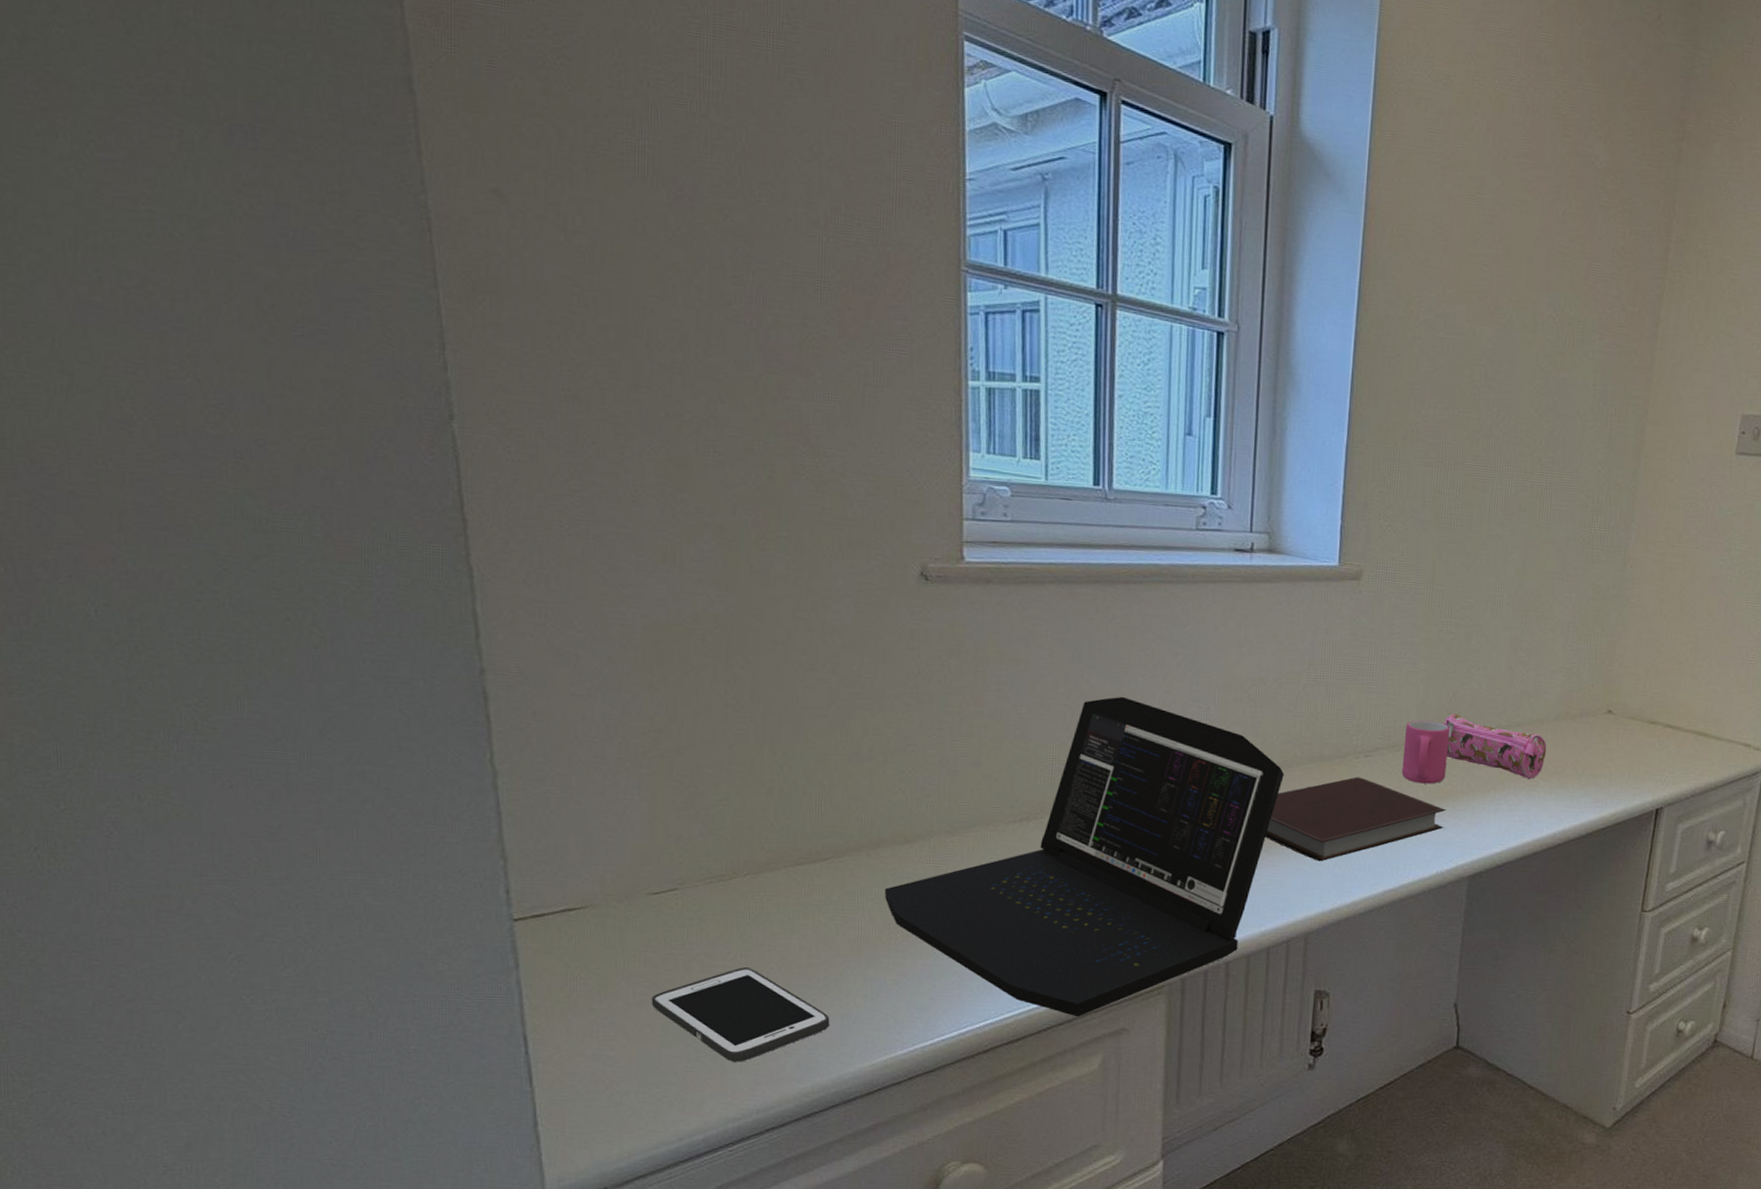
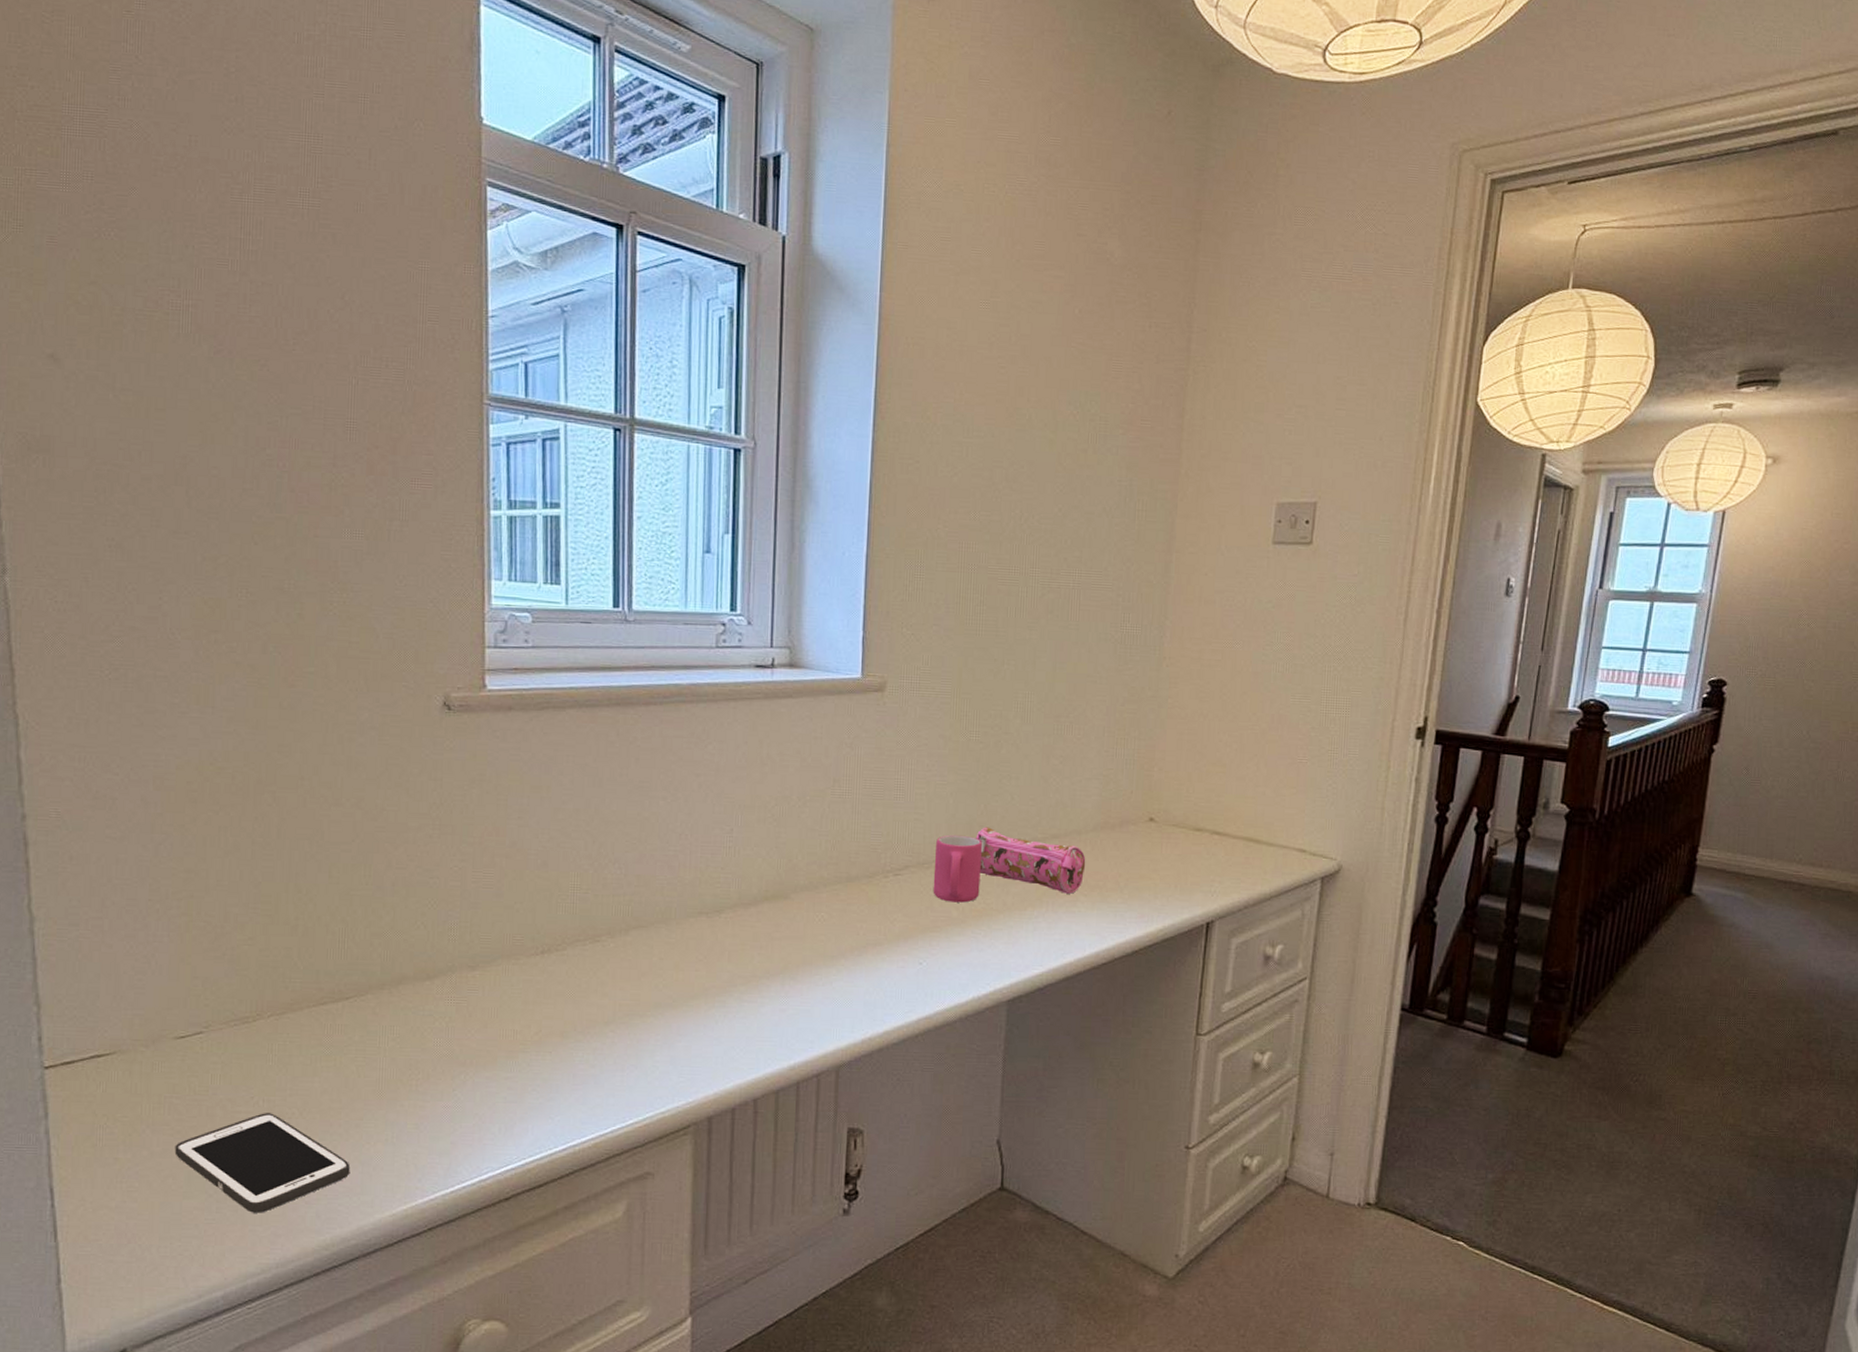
laptop: present [884,696,1284,1018] -> none [405,820,810,1161]
notebook: present [1265,777,1447,862] -> none [793,897,982,989]

